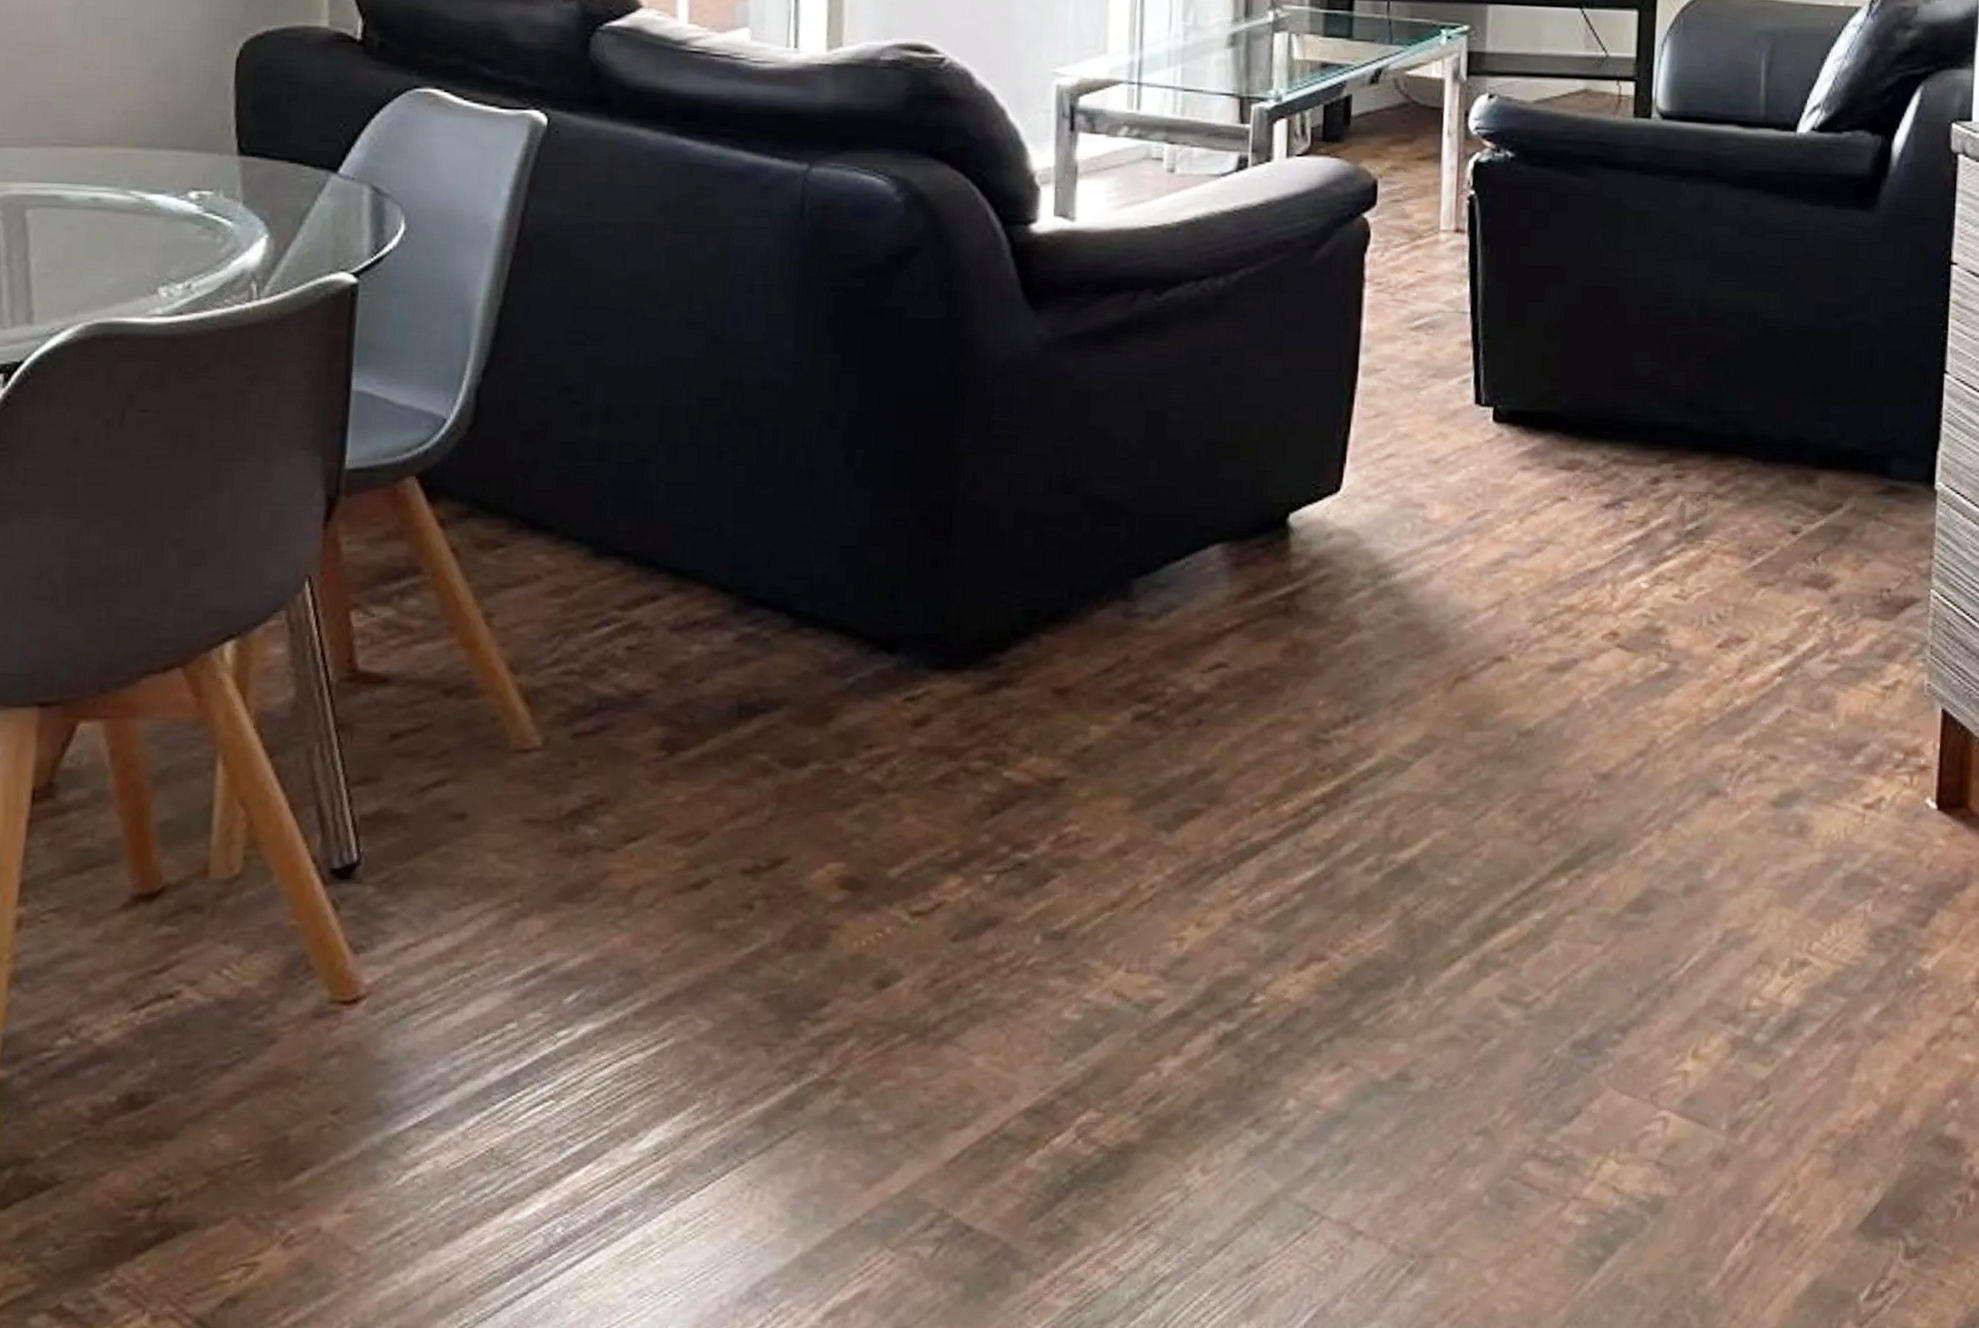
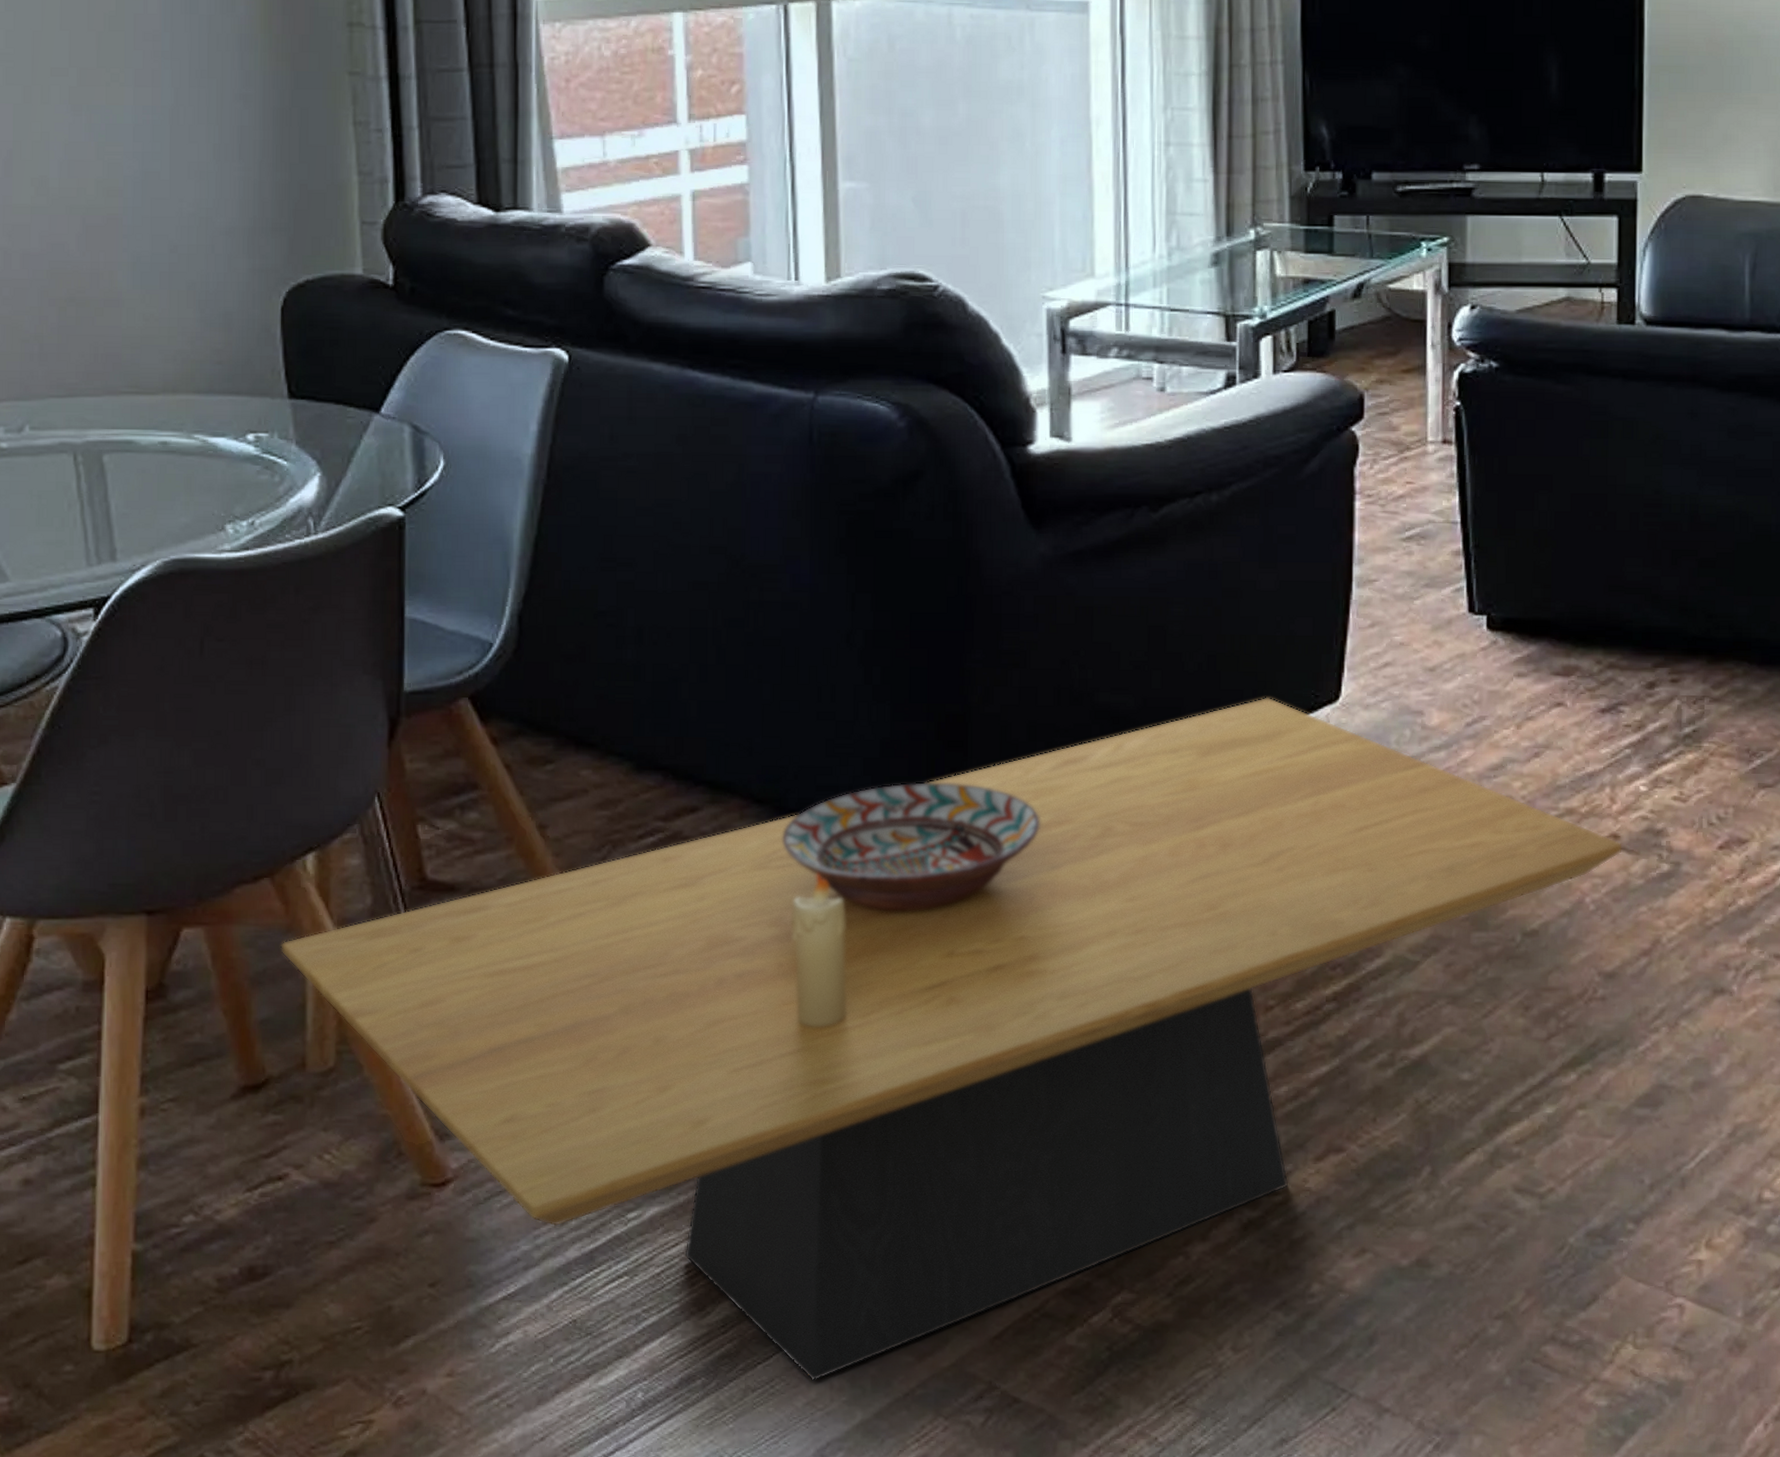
coffee table: none [189,487,1623,1211] -> present [281,697,1624,1381]
decorative bowl: none [749,571,1024,707] -> present [782,781,1040,911]
candle: none [754,666,813,830] -> present [791,872,847,1027]

